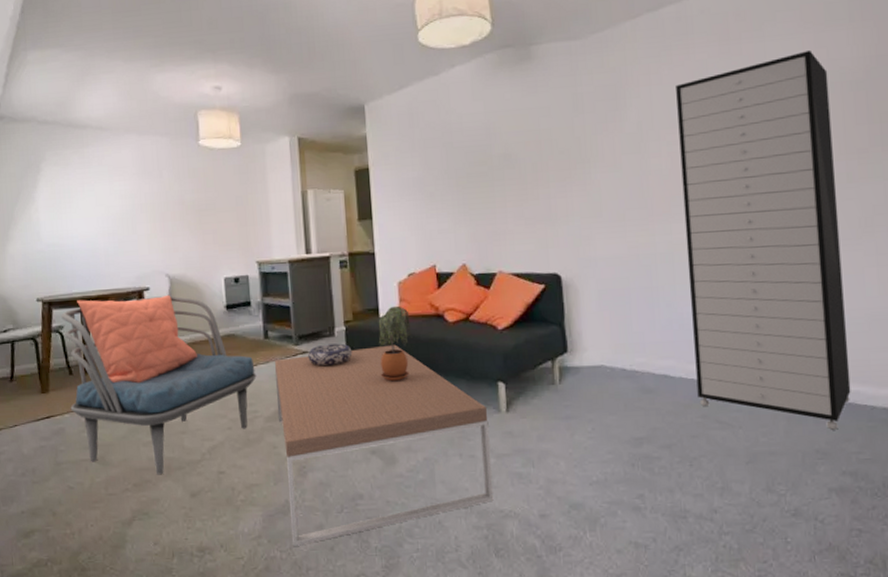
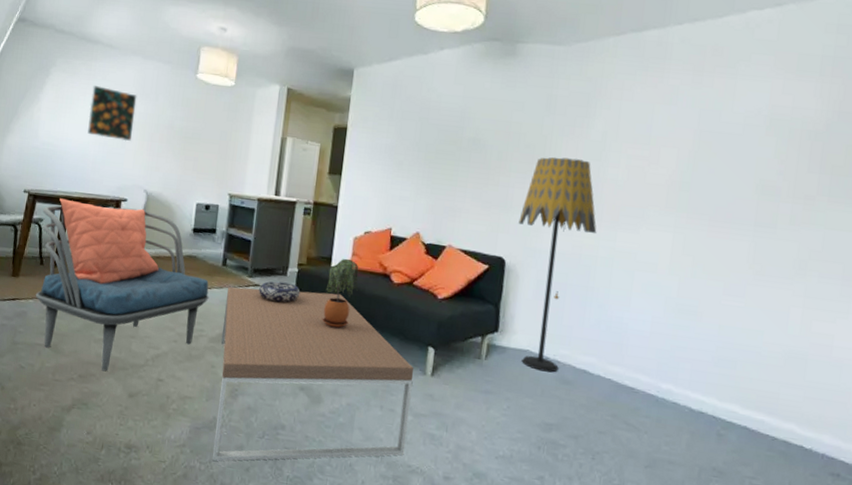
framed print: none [90,172,143,228] -> present [87,85,137,142]
floor lamp: none [567,155,651,385] -> present [518,157,597,373]
storage cabinet: present [676,49,851,430] -> none [611,94,790,453]

